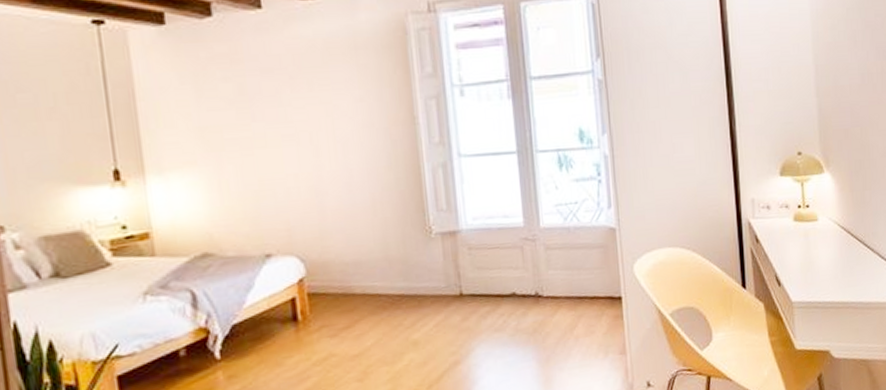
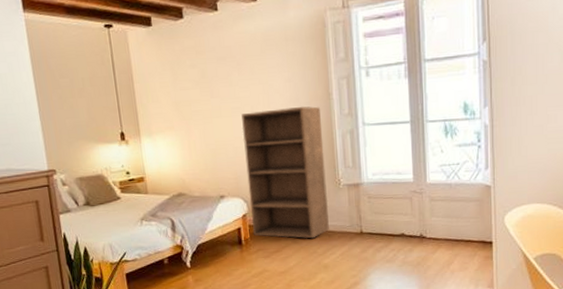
bookshelf: none [296,132,419,308] -> present [241,106,329,239]

